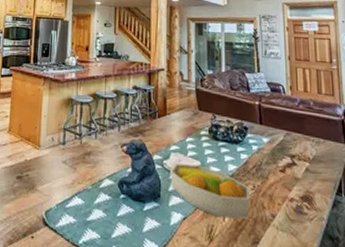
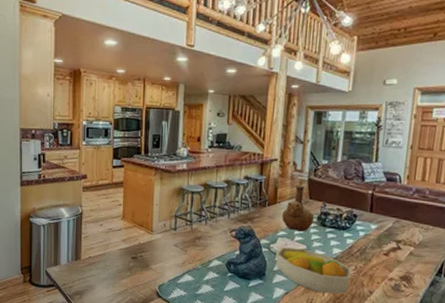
vase: none [173,95,206,146] -> present [282,185,315,232]

